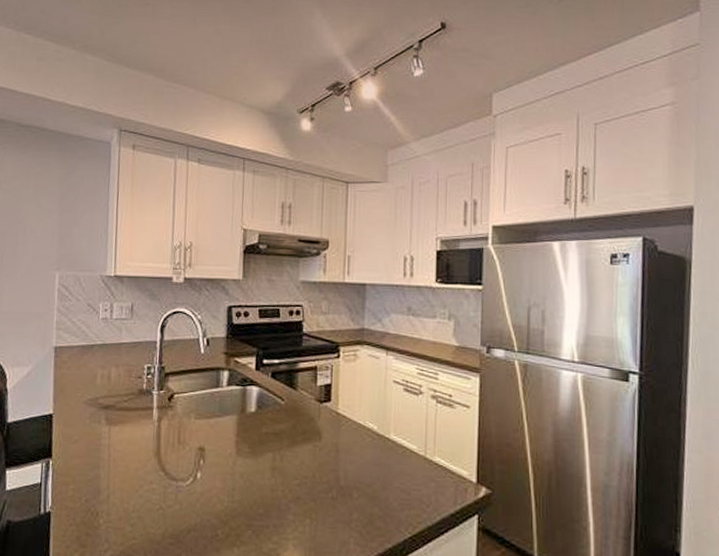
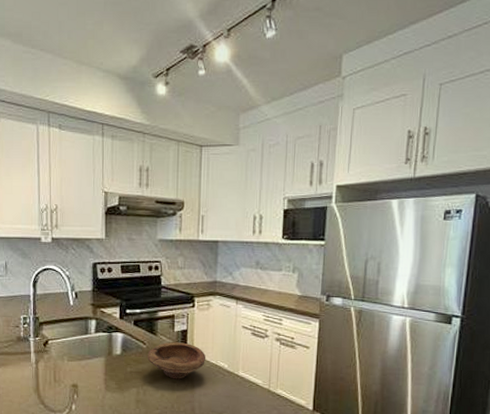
bowl: none [286,398,353,443] -> present [147,342,206,379]

